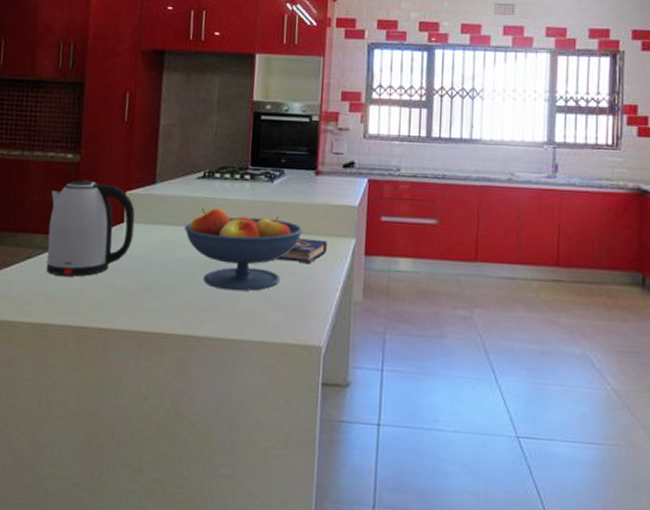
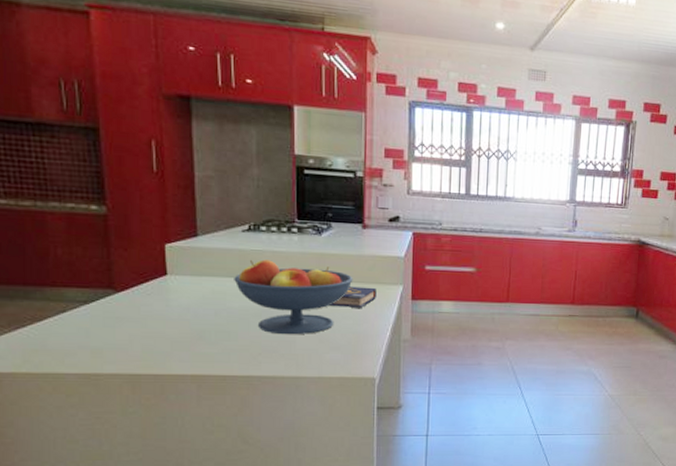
kettle: present [46,180,135,277] -> none [79,232,179,328]

